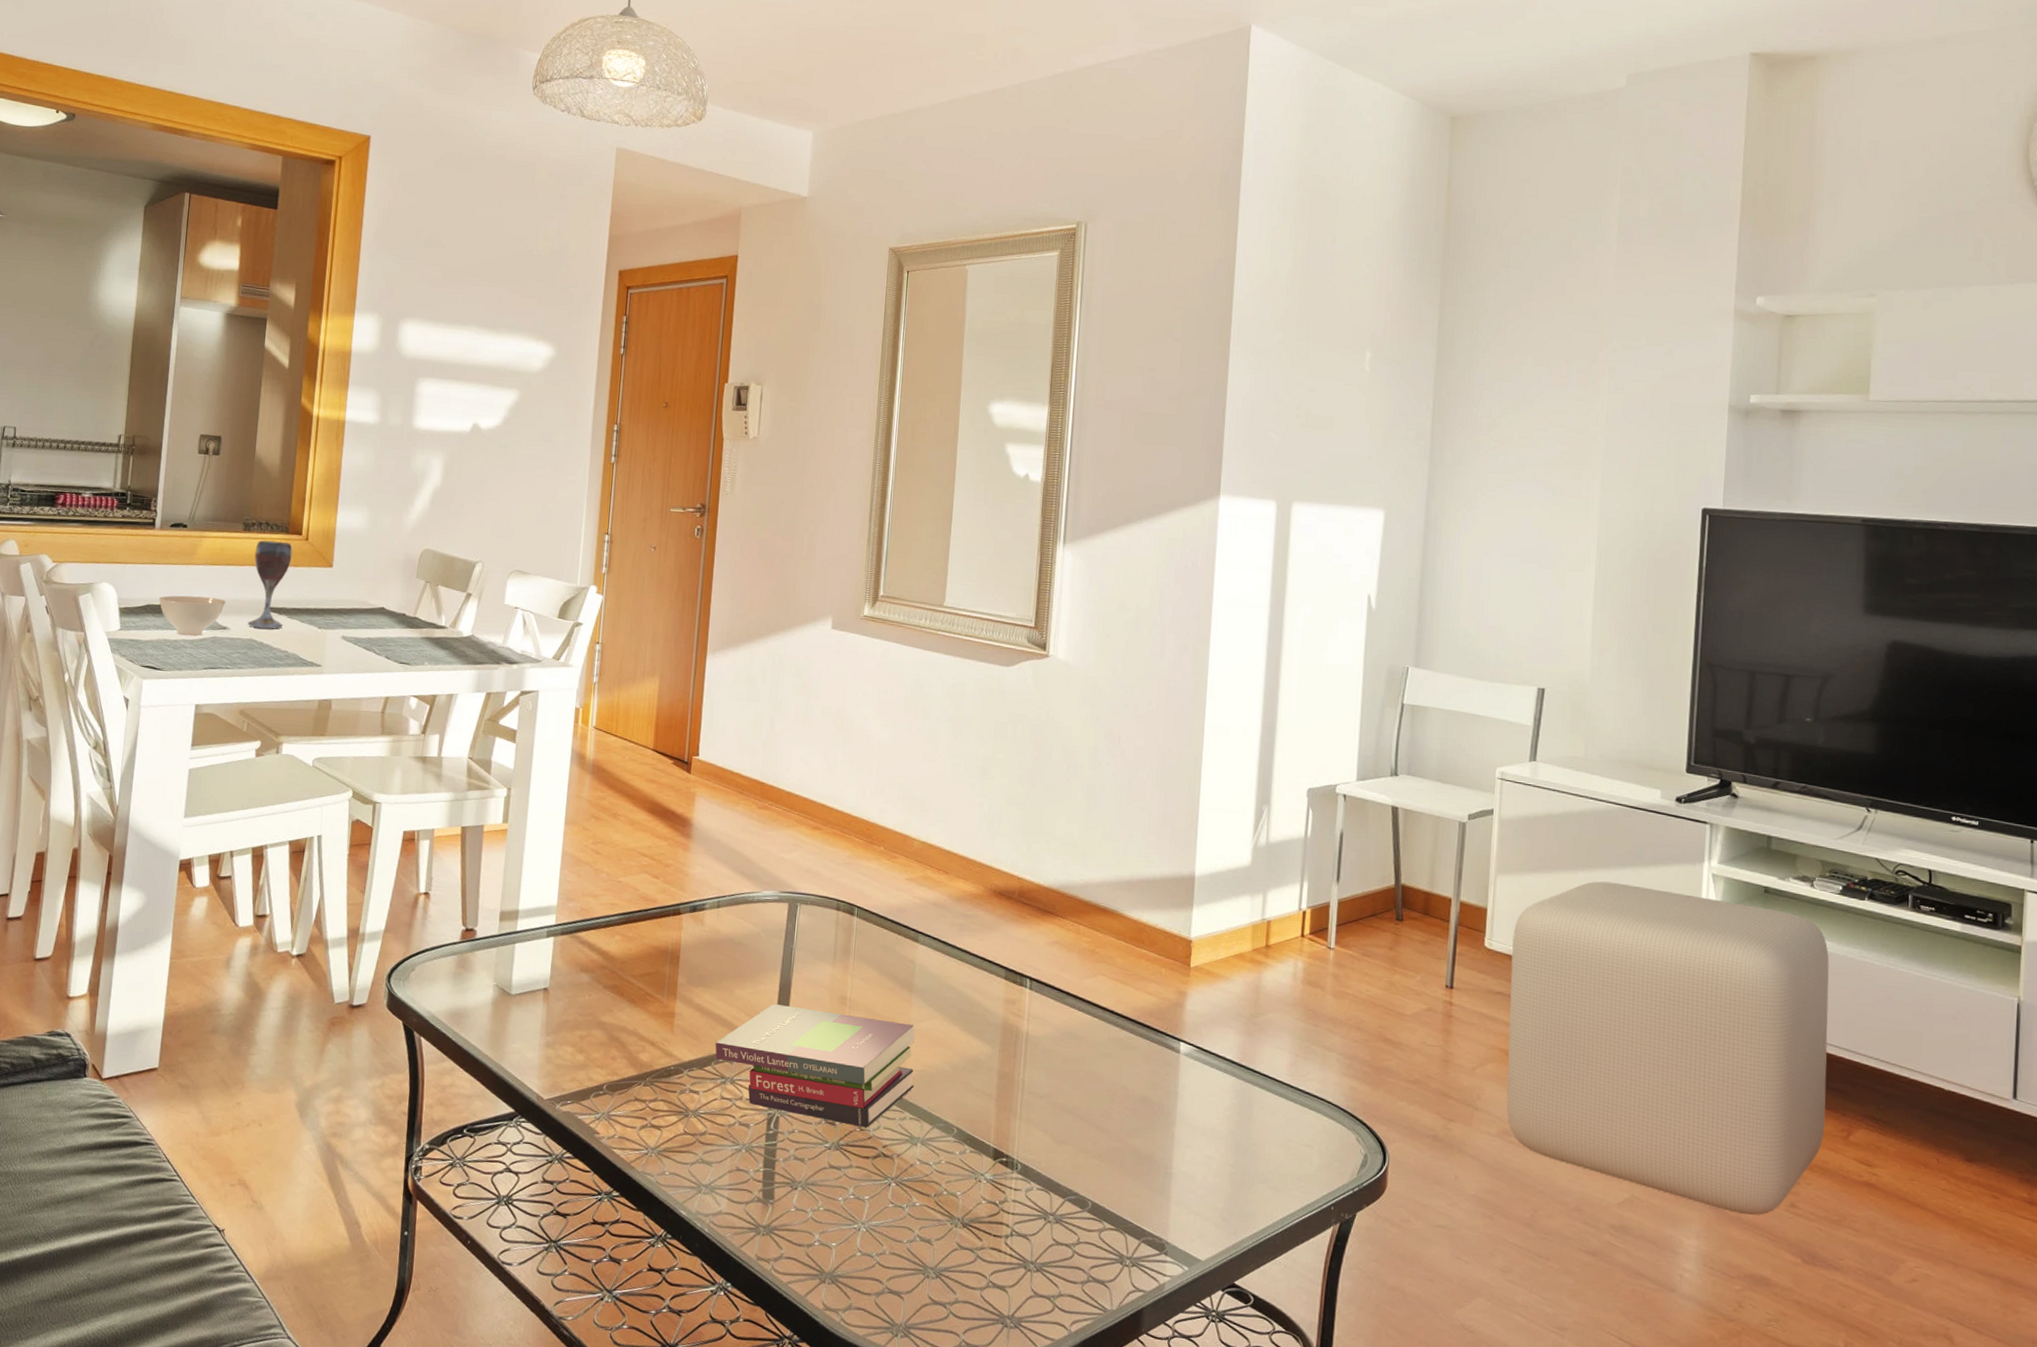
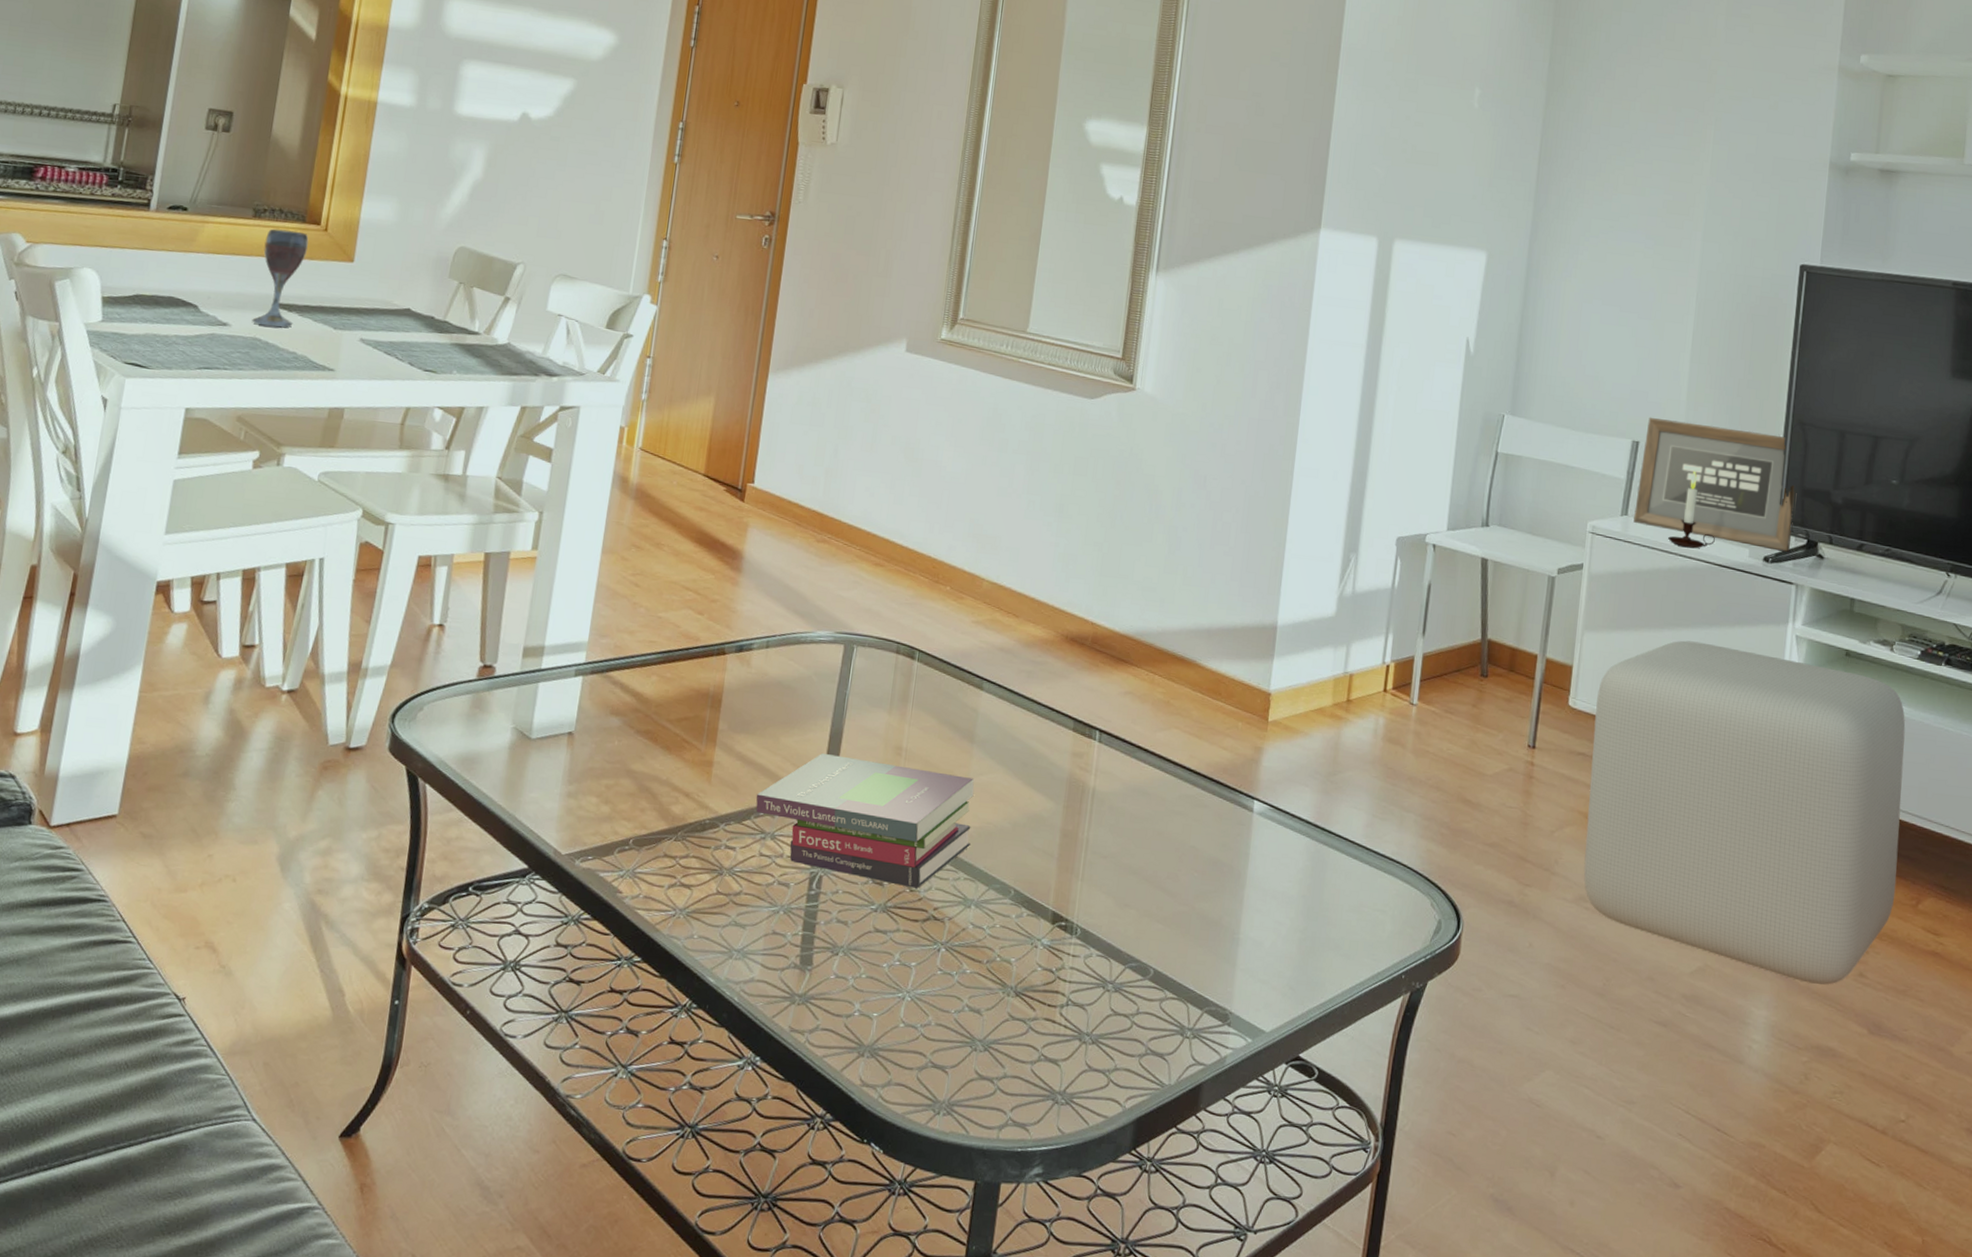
bowl: present [159,595,226,636] -> none [150,285,228,332]
picture frame: none [1542,664,1708,792] -> present [1633,417,1797,552]
candle: none [1578,715,1626,792] -> present [1668,471,1715,549]

